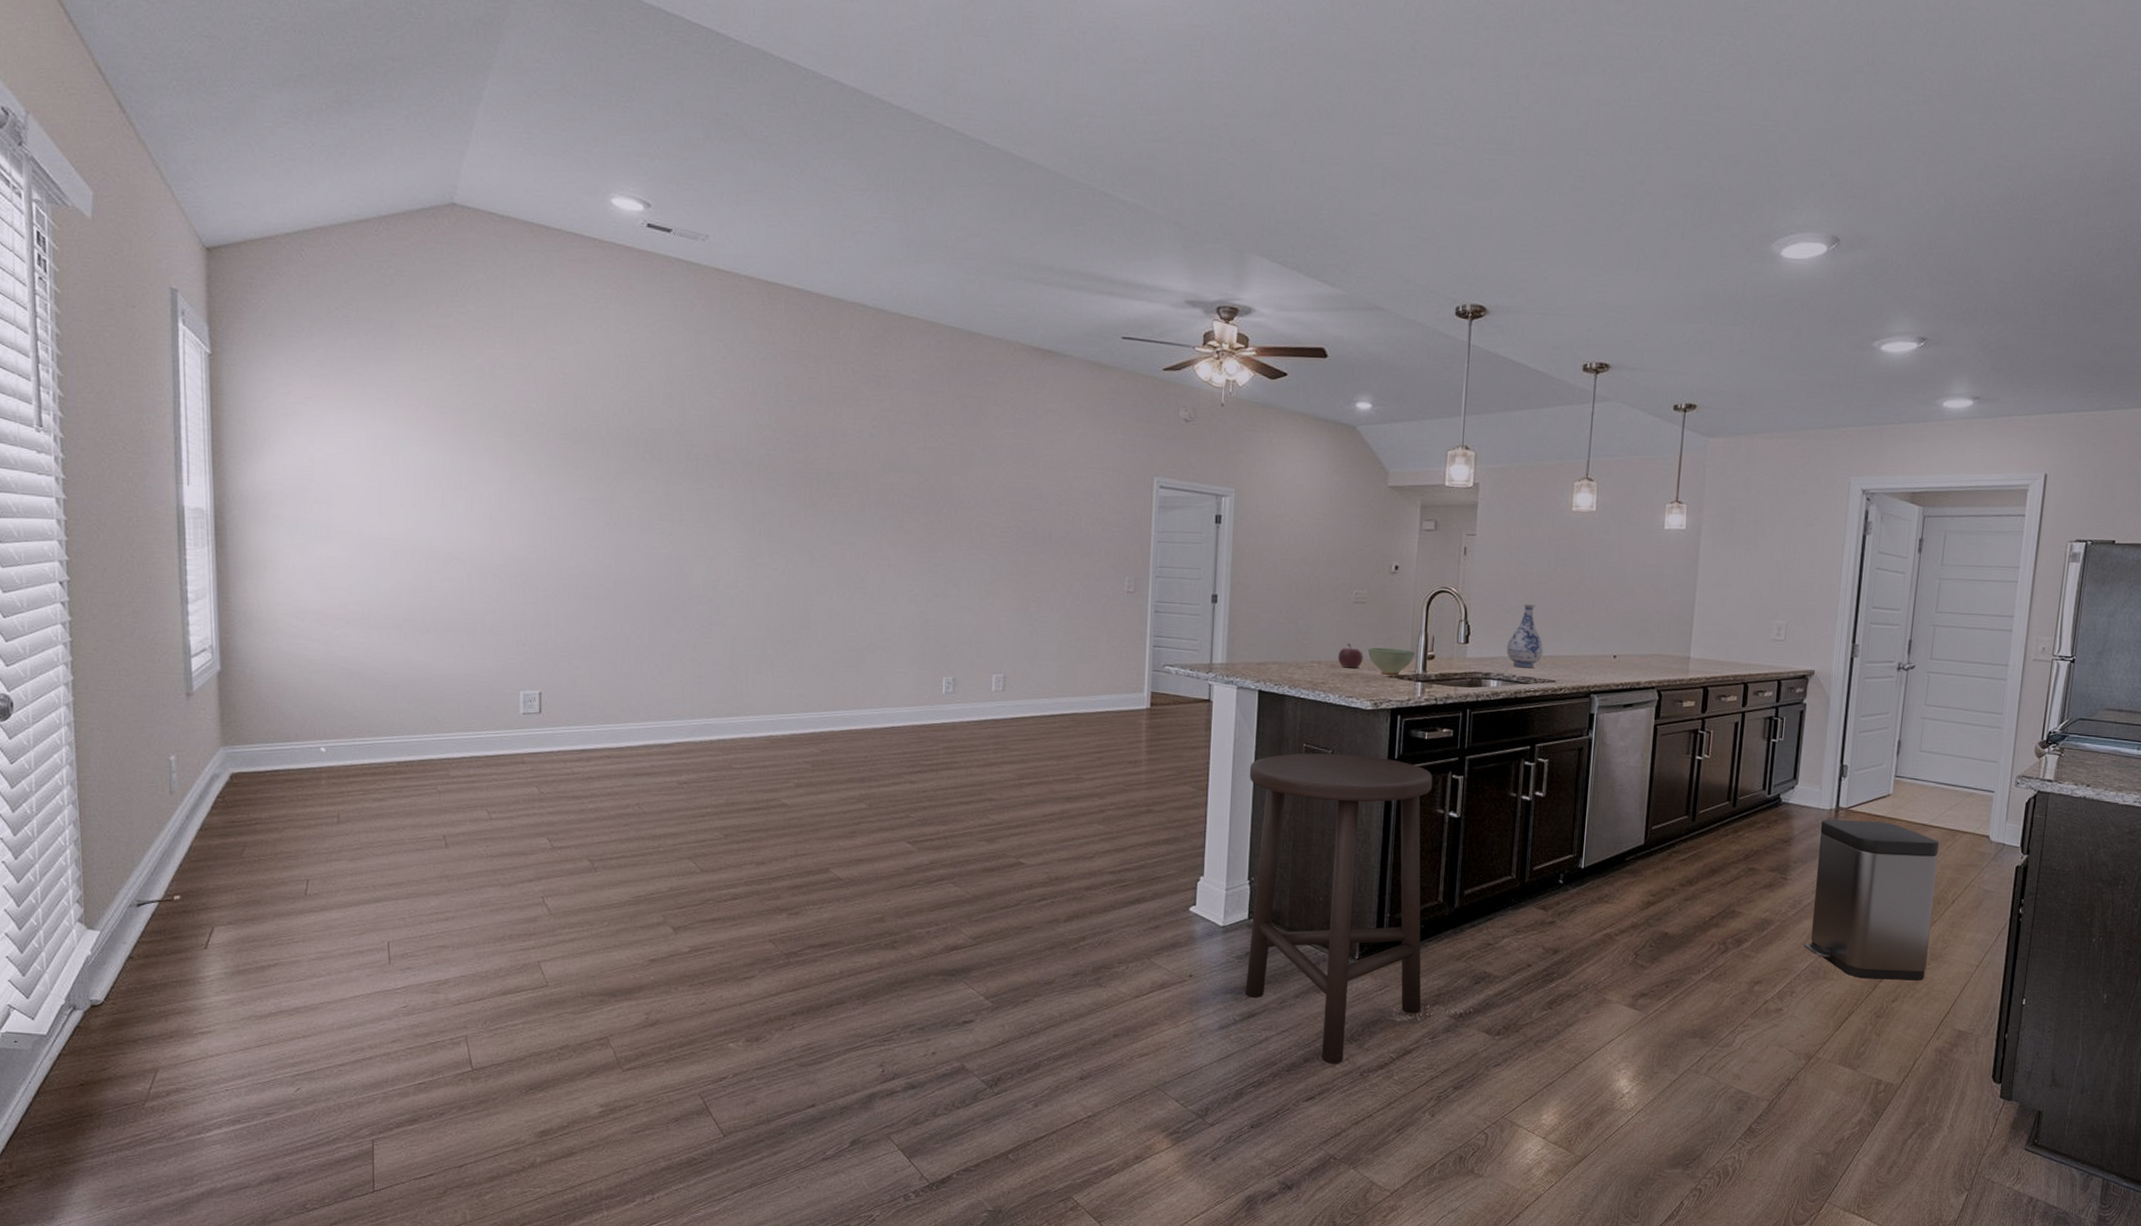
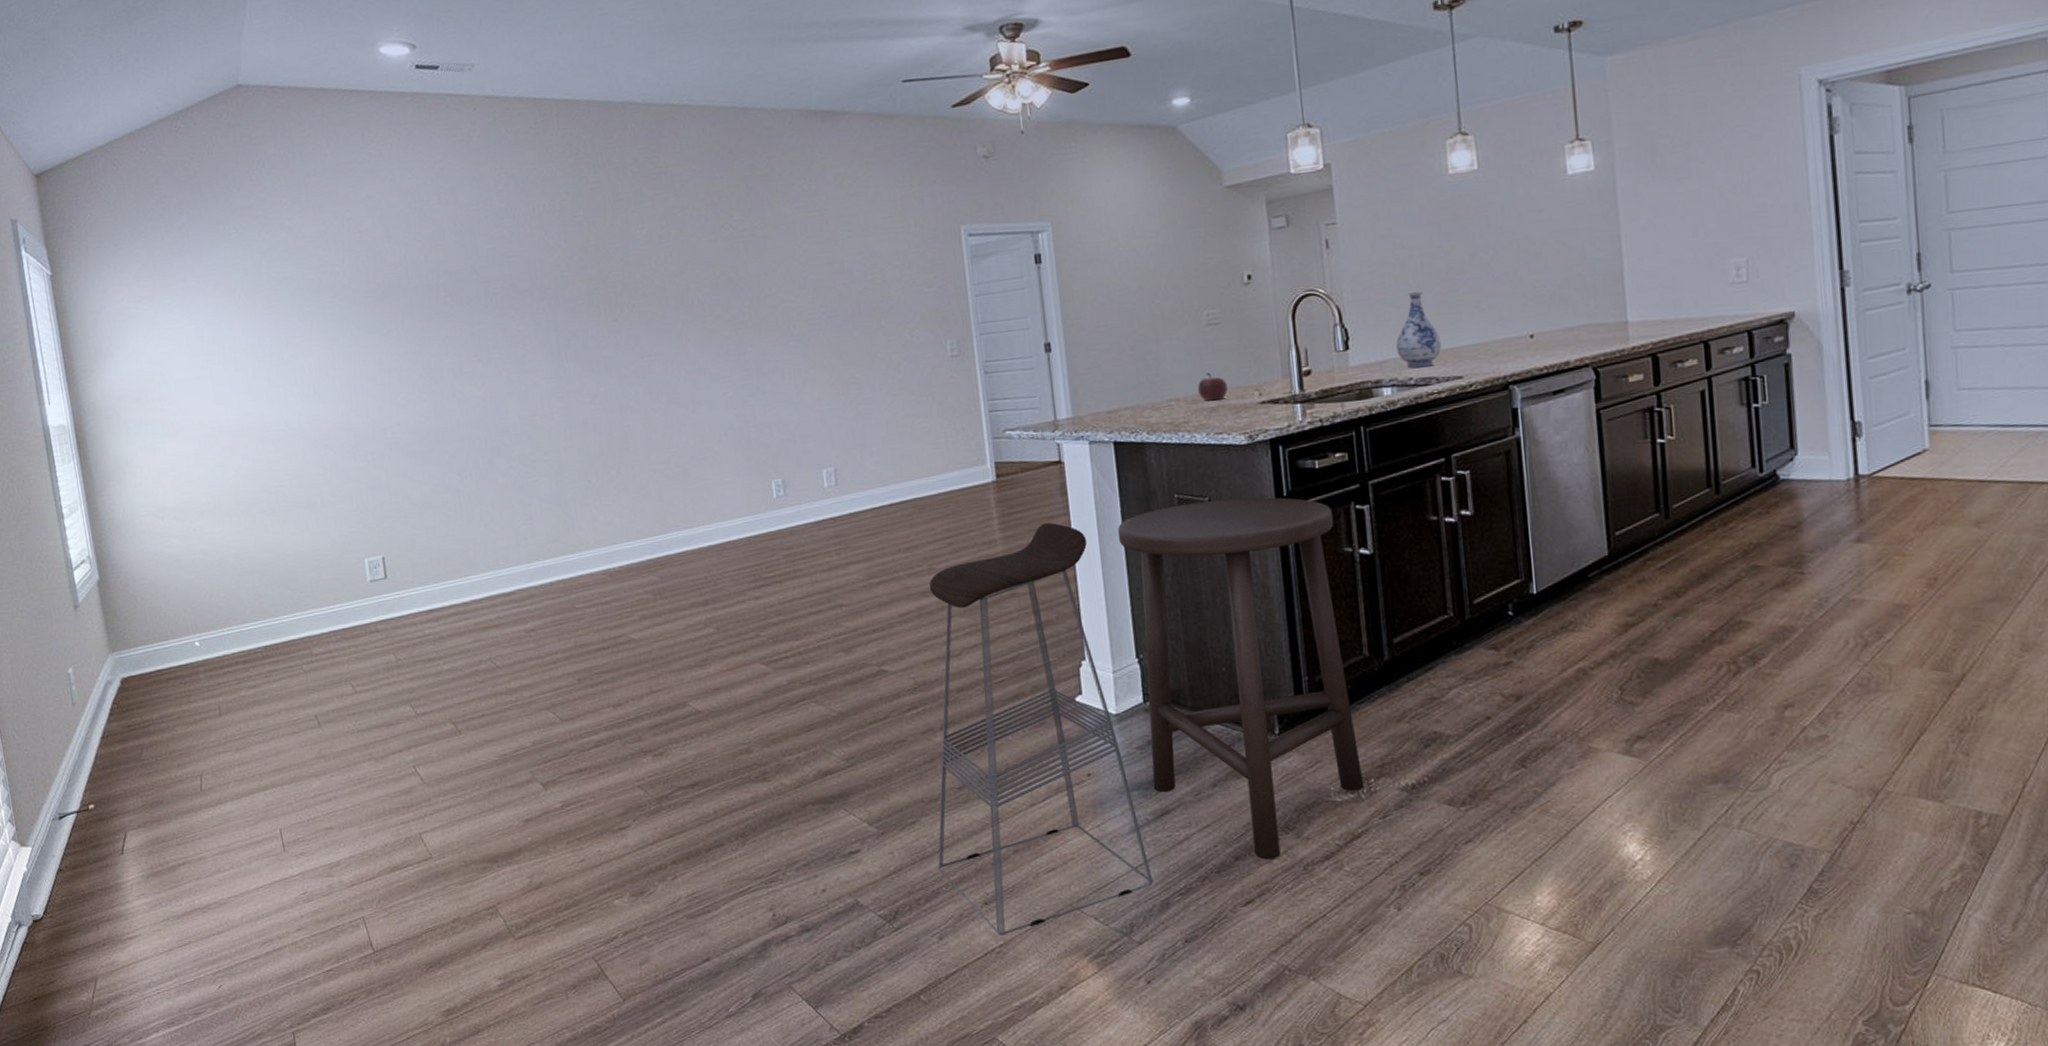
bar stool: none [1043,752,1232,1108] -> present [929,522,1153,936]
bowl: present [1367,647,1416,675] -> none [1230,368,1289,402]
pedal bin: present [1804,819,1940,981] -> none [1837,484,2018,686]

